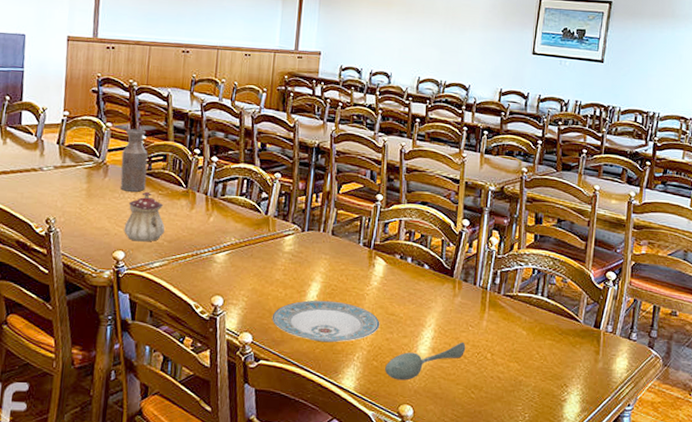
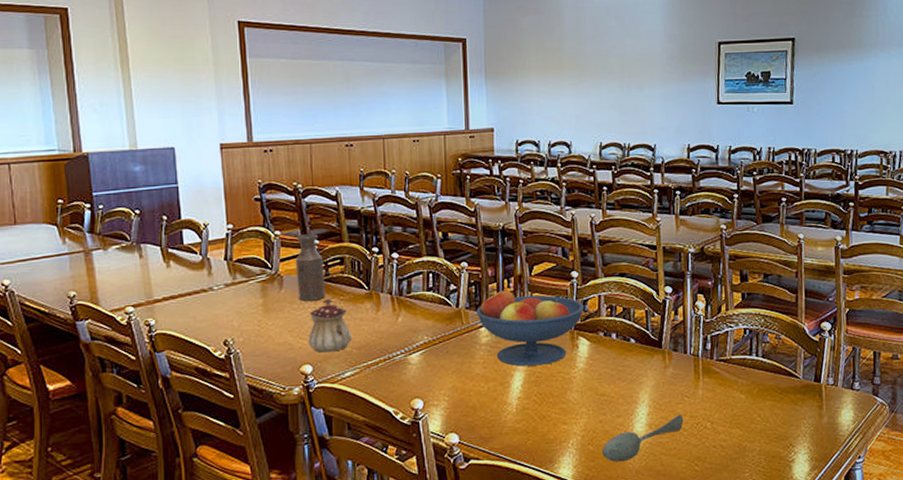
plate: present [272,300,380,343] -> none [477,388,591,434]
fruit bowl: none [283,203,384,279] -> present [476,290,584,366]

